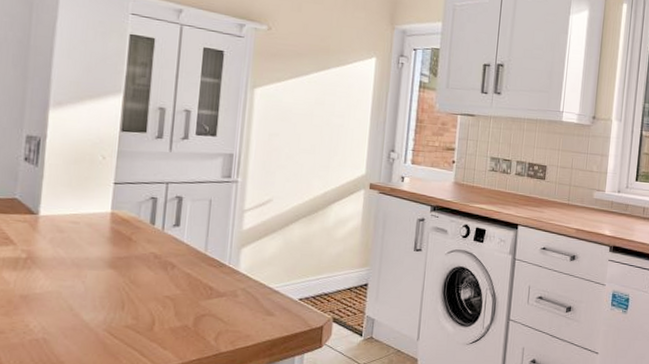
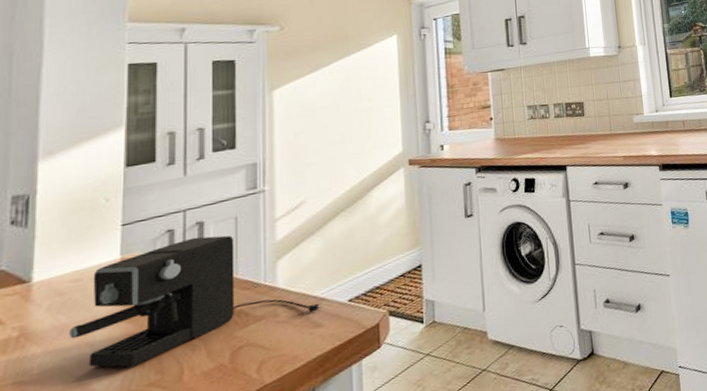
coffee maker: none [66,209,275,308] -> present [69,235,321,368]

